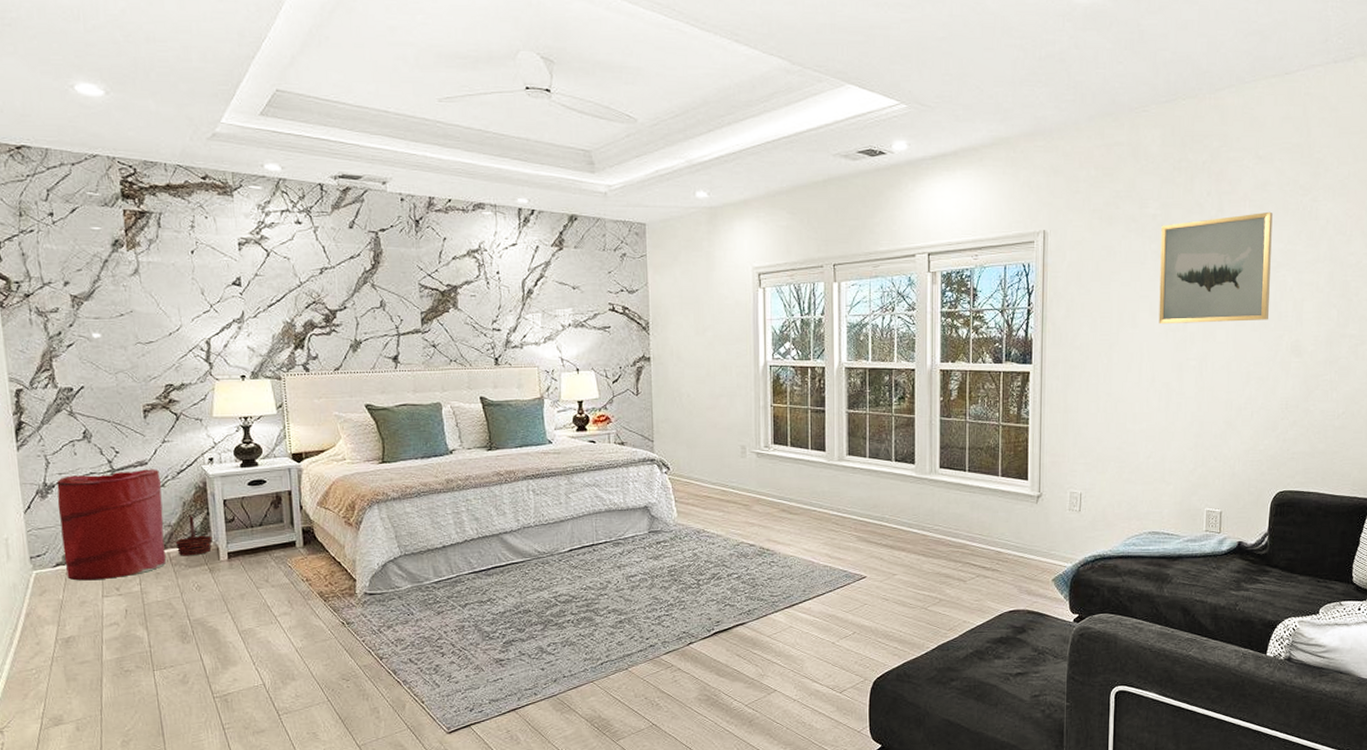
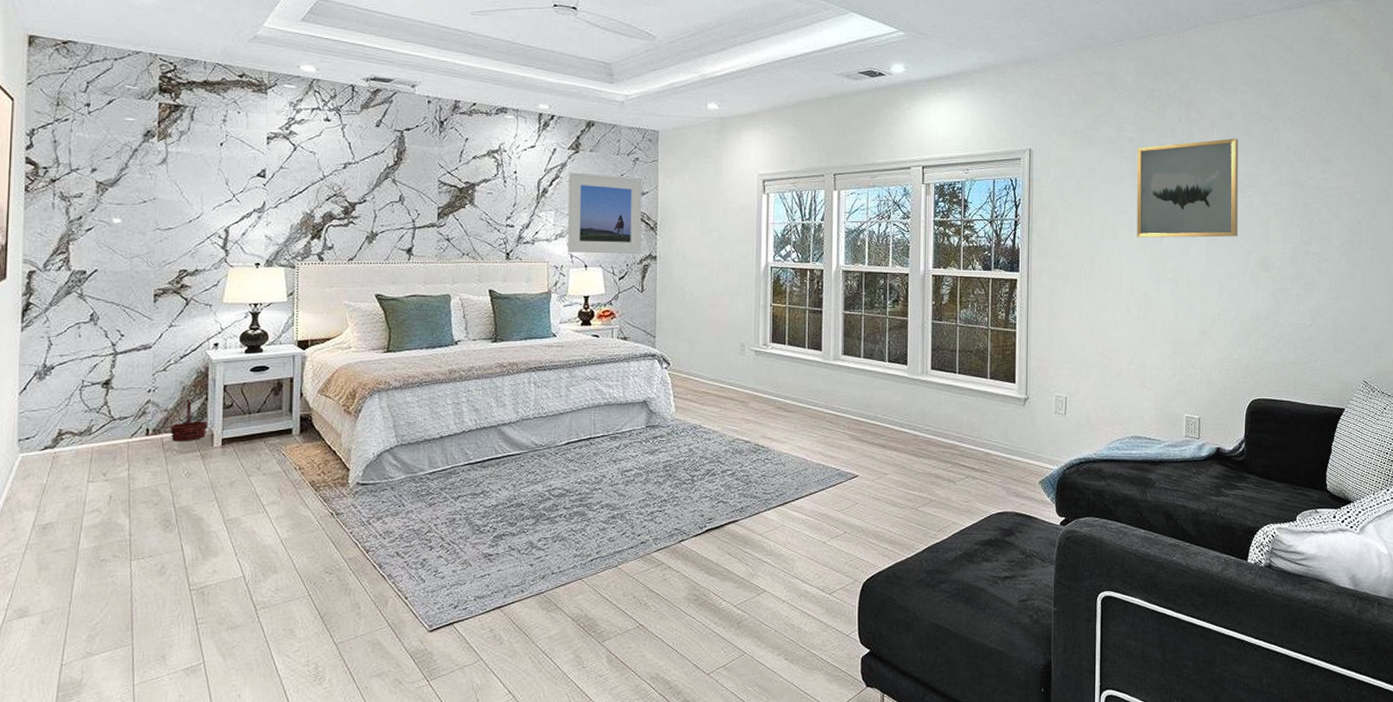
laundry hamper: present [57,469,166,581] -> none [53,353,164,465]
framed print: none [553,271,634,356] -> present [567,172,643,253]

